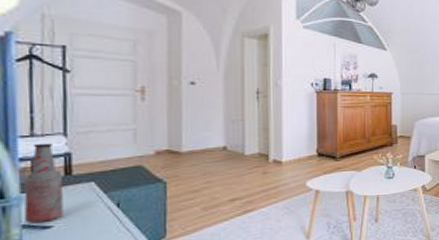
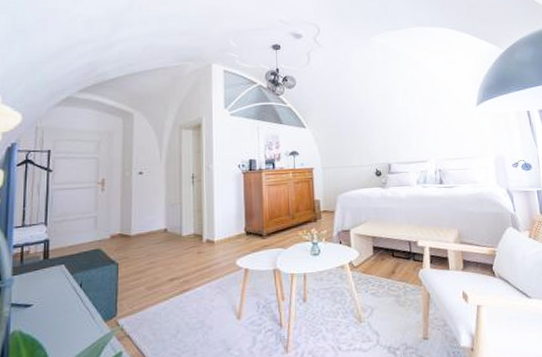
bottle: present [23,143,63,224] -> none [14,232,41,303]

